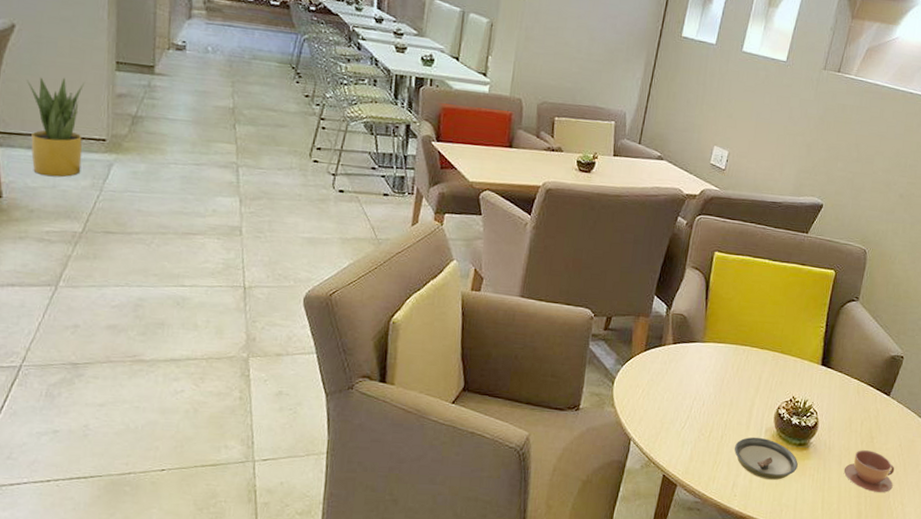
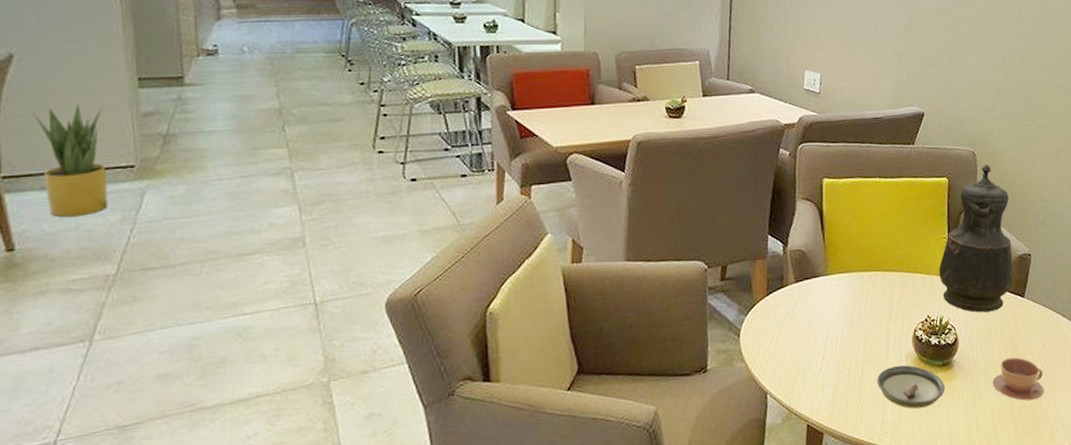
coffeepot: none [810,264,892,404] -> present [938,164,1014,313]

